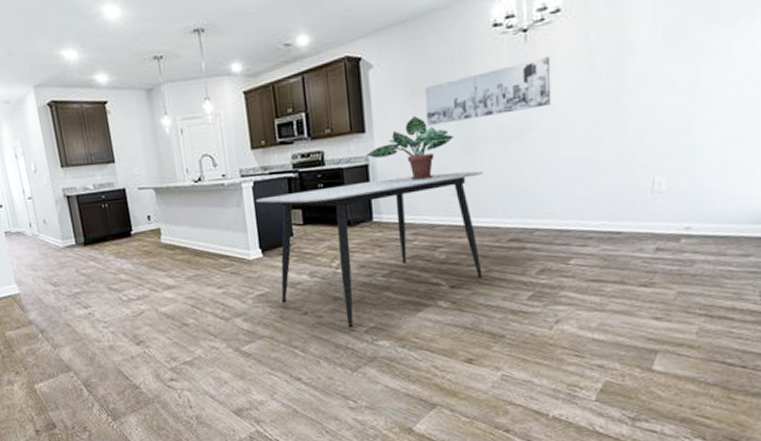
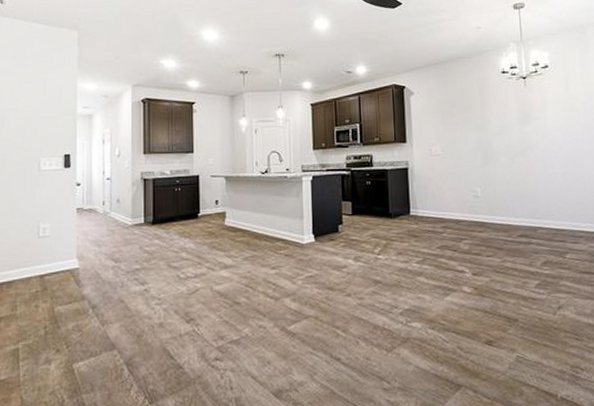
dining table: present [255,170,484,328] -> none [313,178,499,310]
potted plant: present [367,116,454,181] -> none [407,133,475,183]
wall art: present [425,57,552,126] -> none [453,98,546,141]

